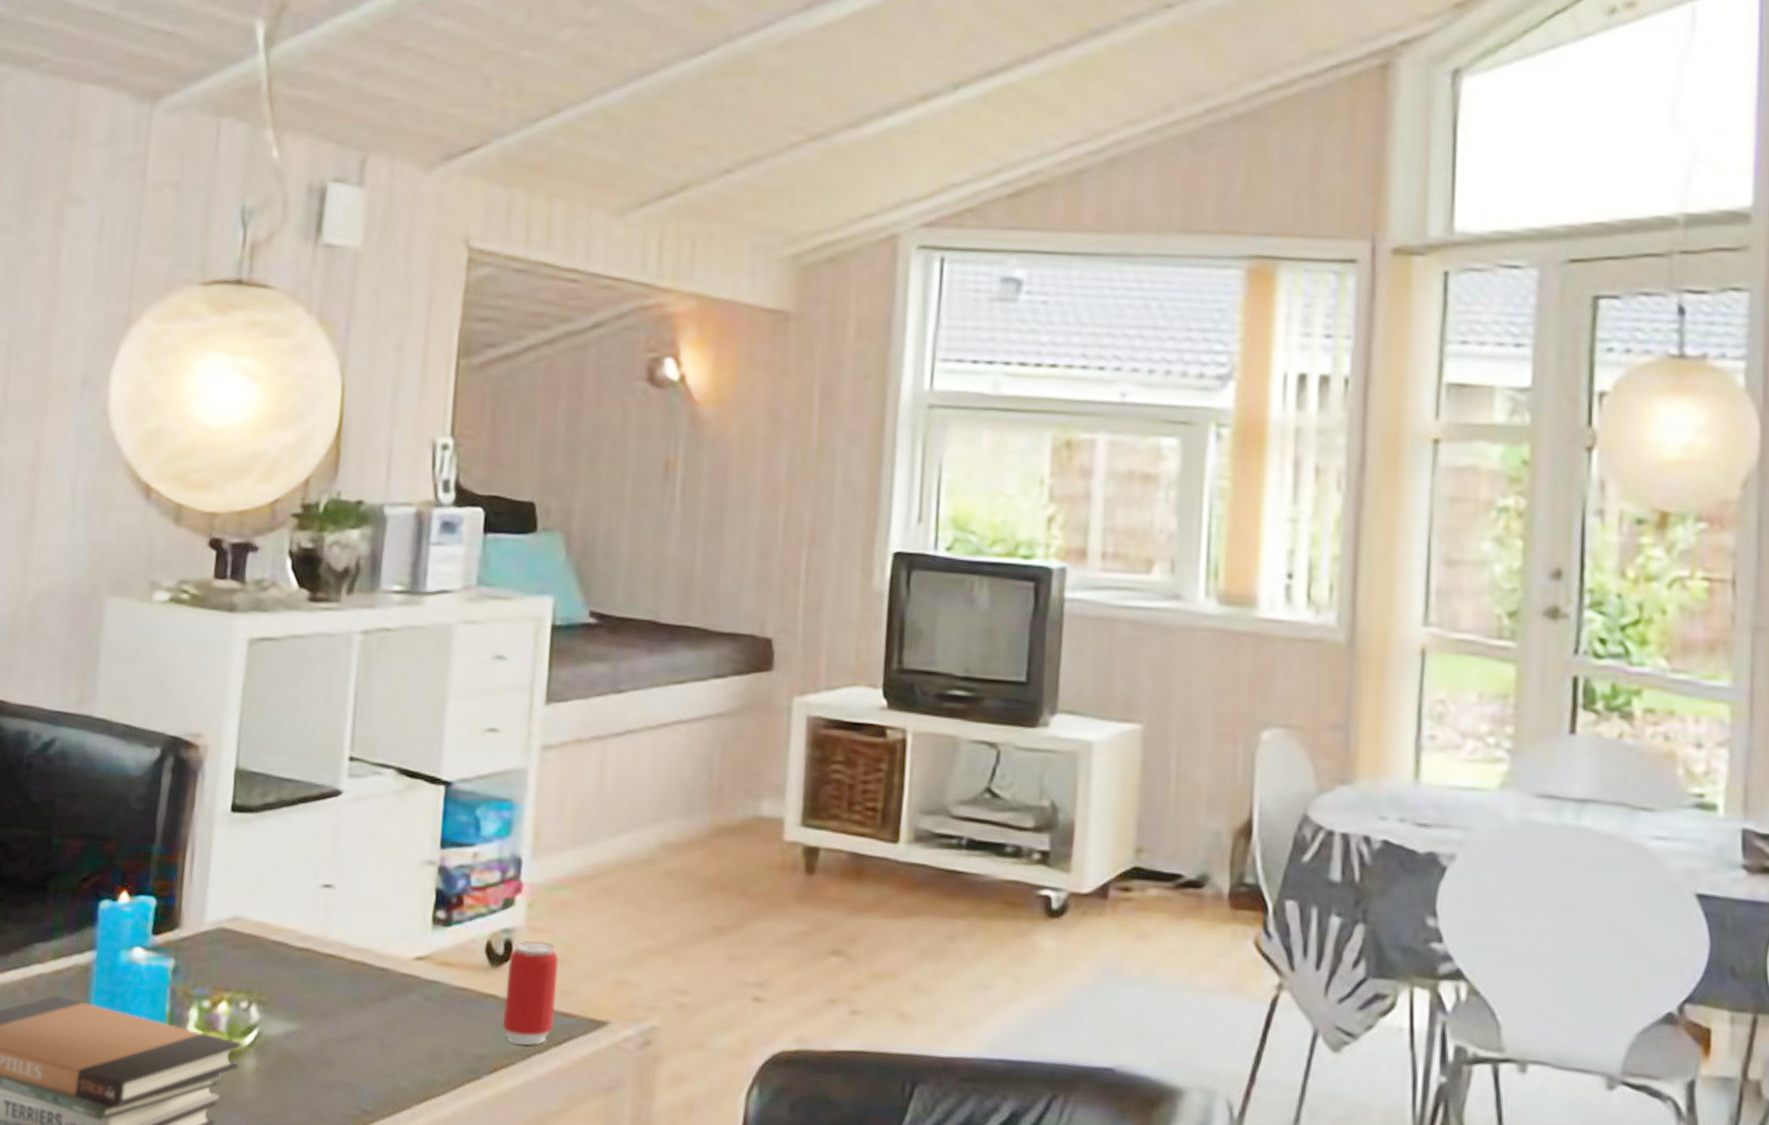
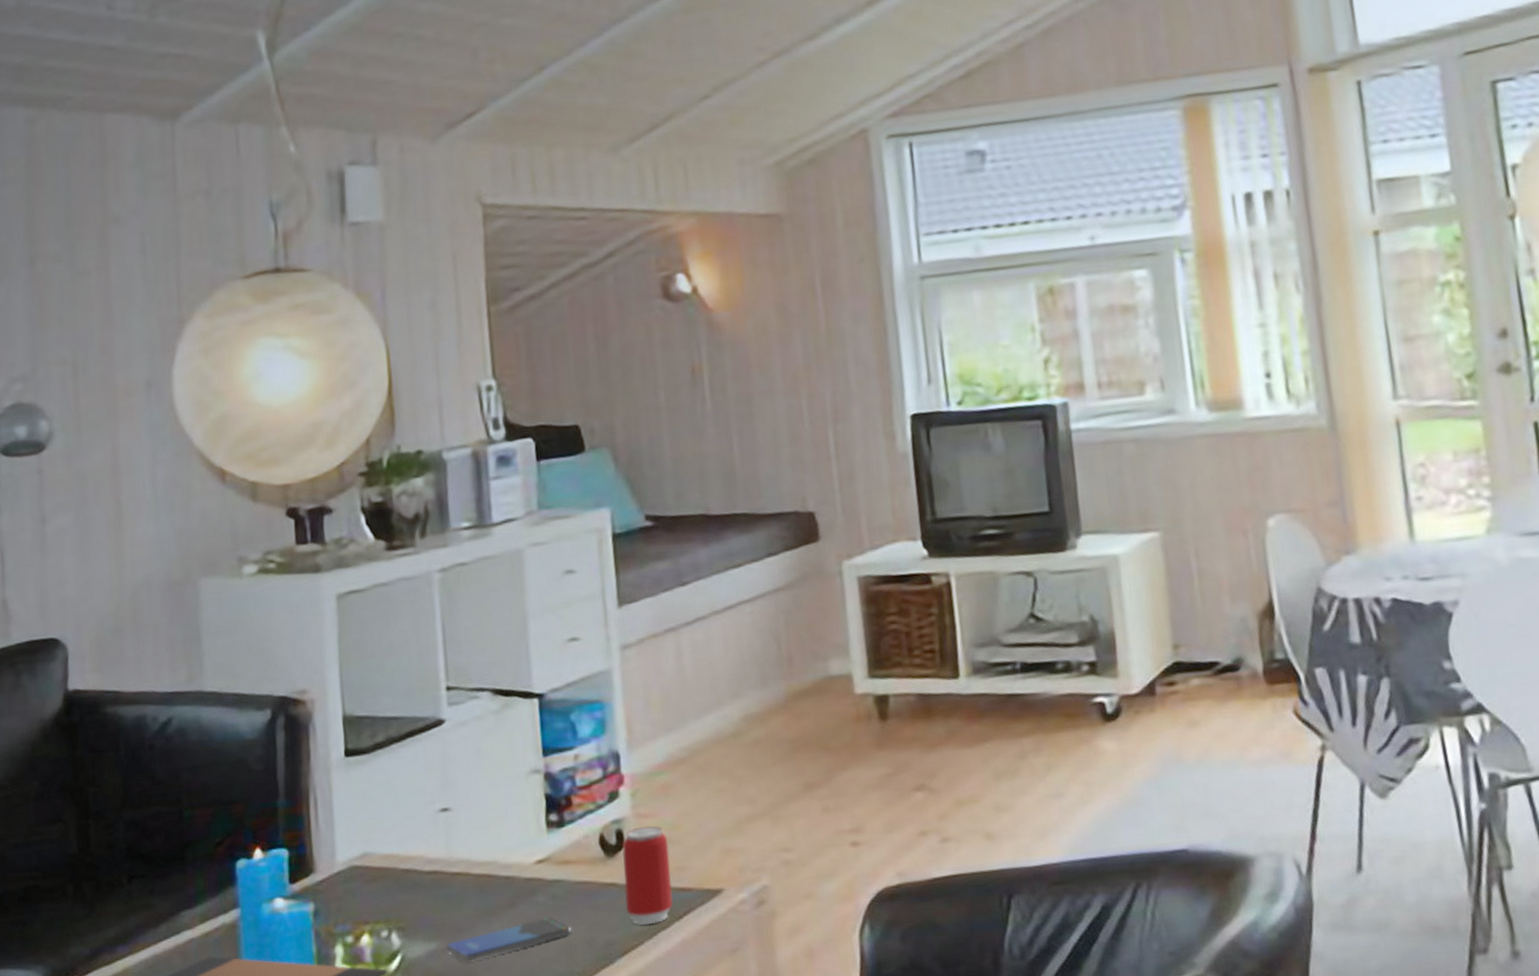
smartphone: none [305,1018,442,1050] -> present [445,916,572,962]

